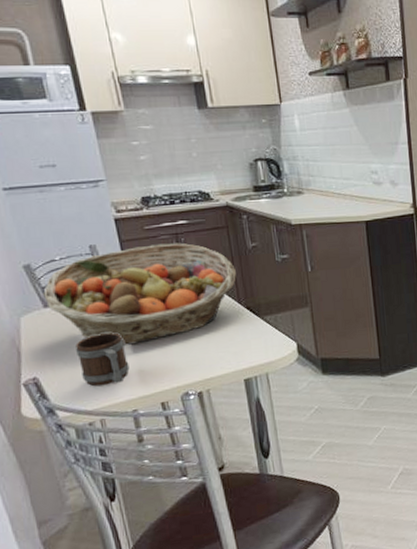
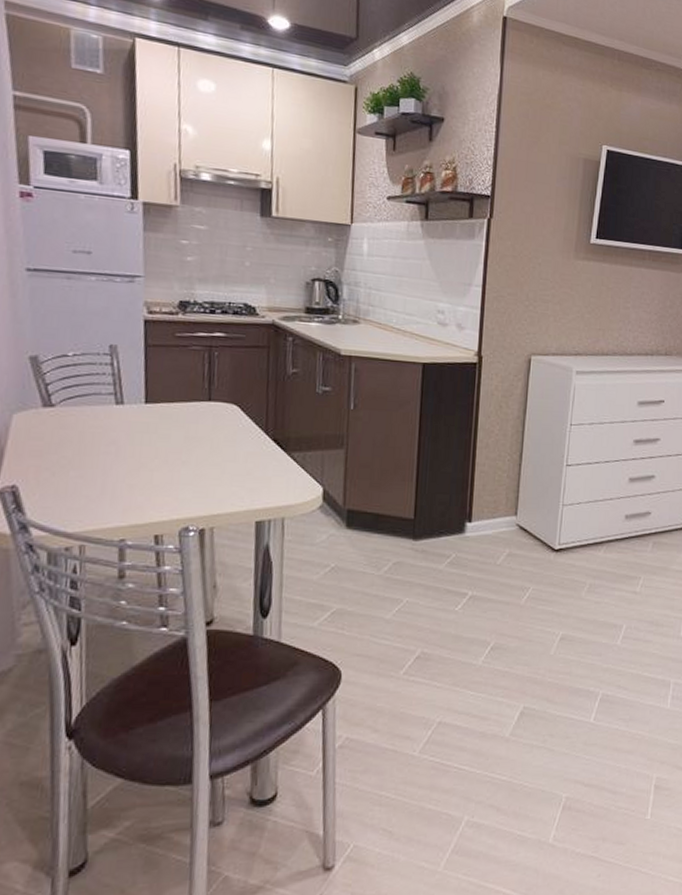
fruit basket: present [43,243,236,346] -> none [45,354,269,464]
mug: present [76,332,130,387] -> none [68,446,127,506]

